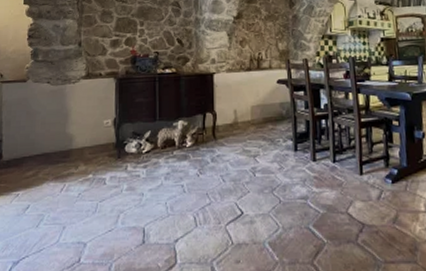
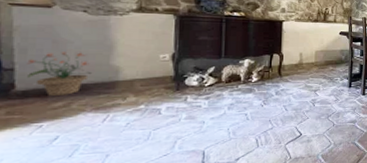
potted plant: none [10,122,54,165] -> present [27,52,93,96]

